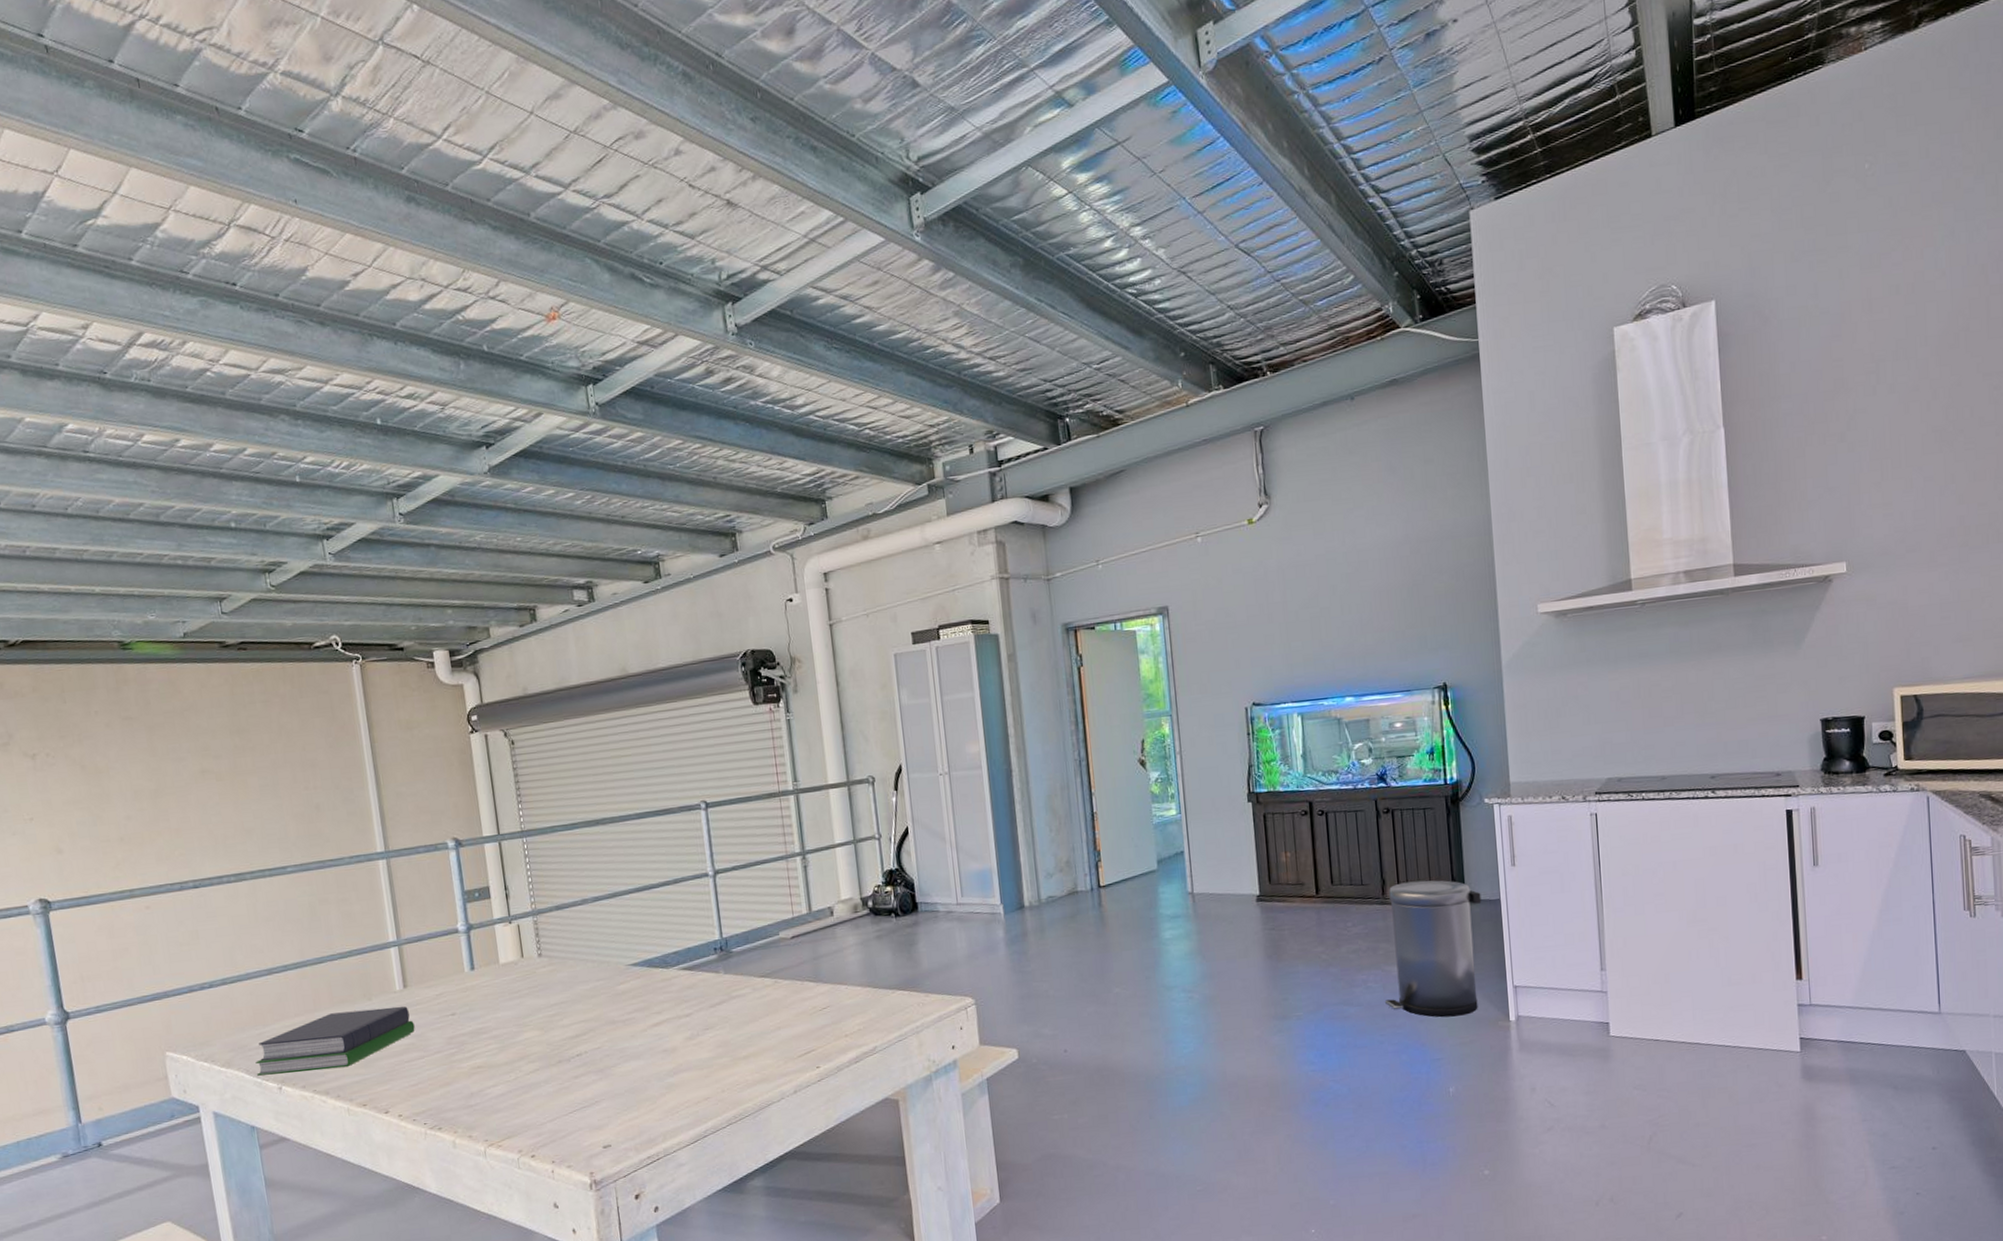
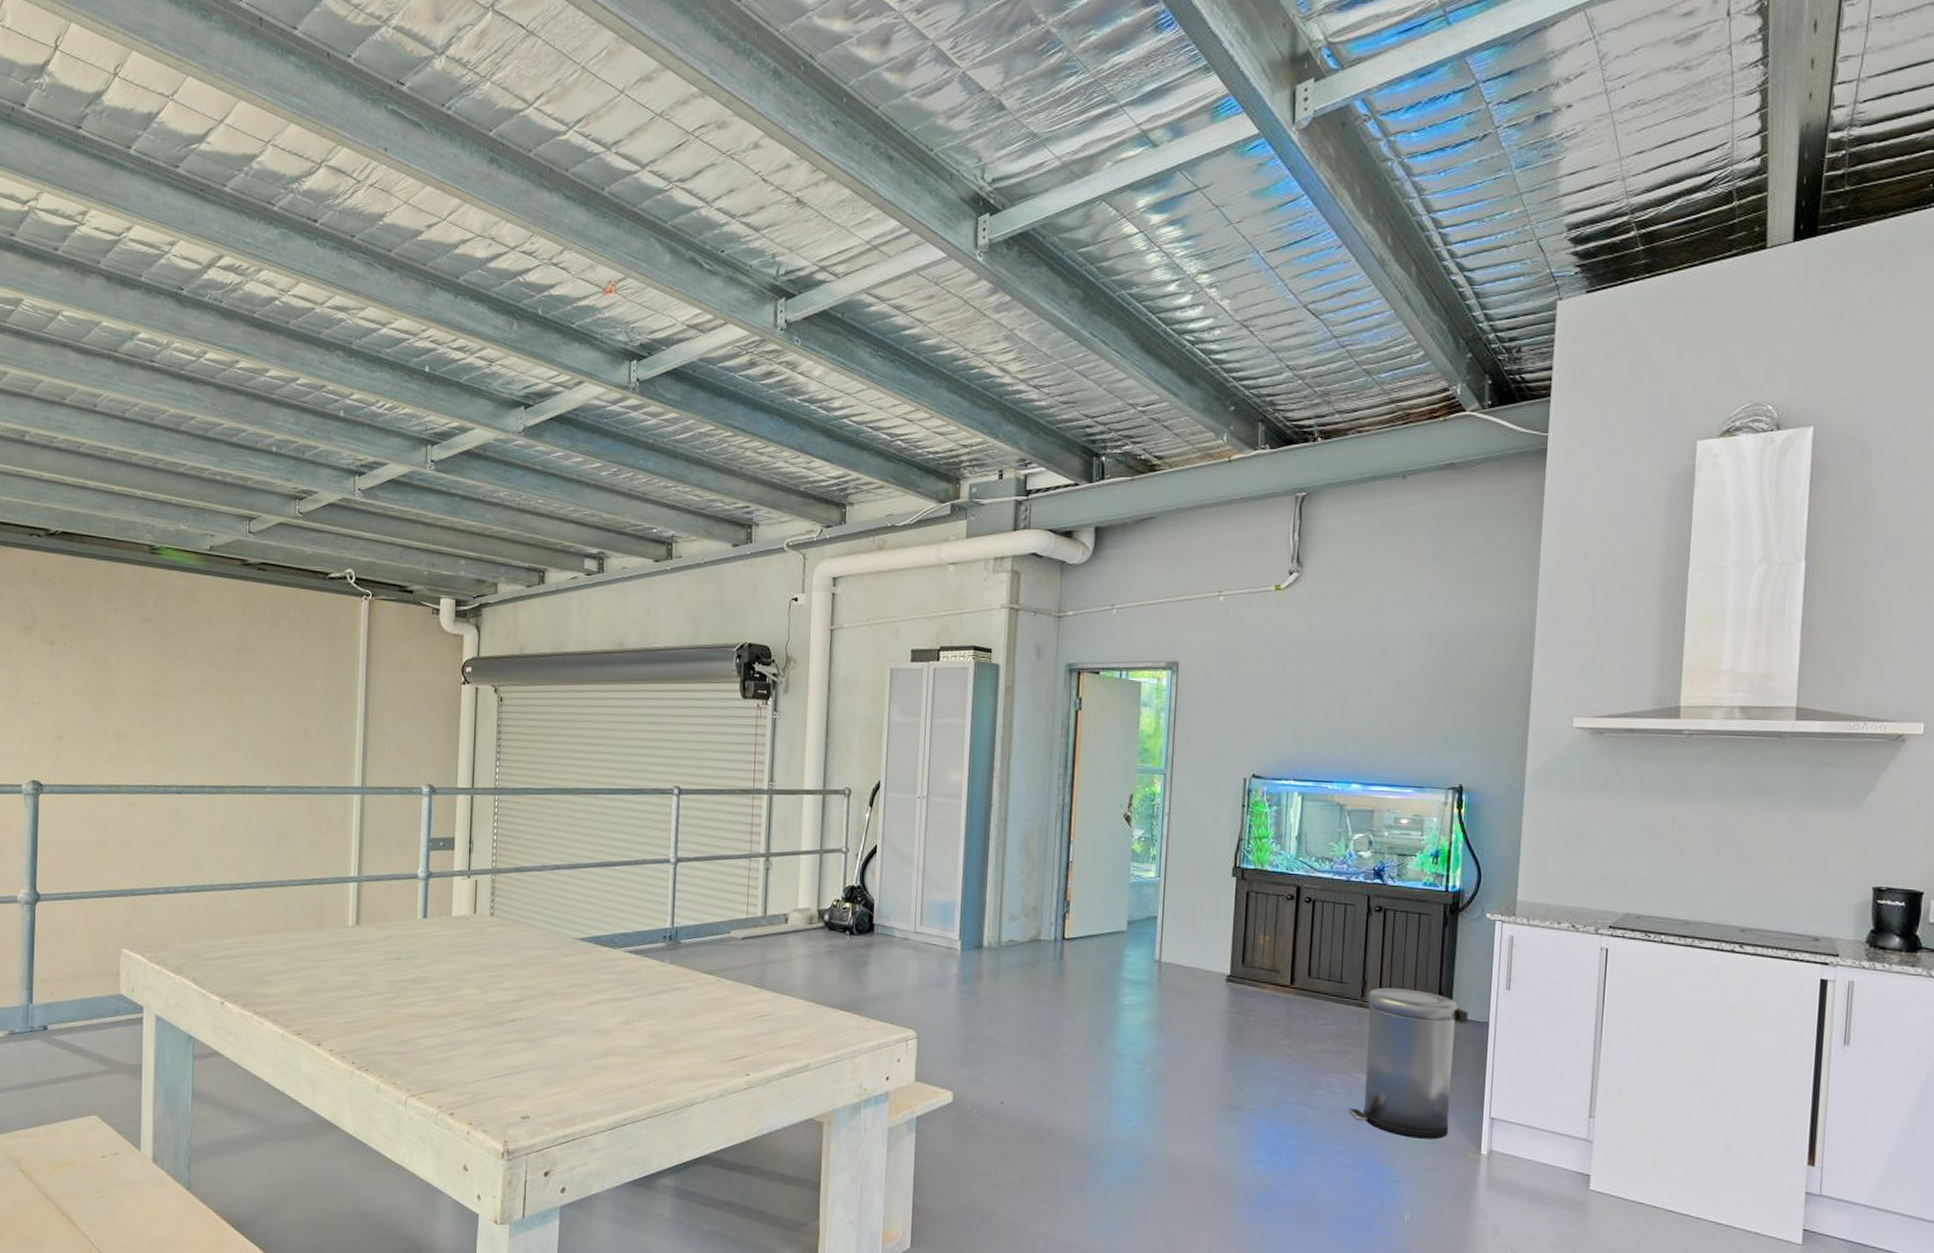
book: present [255,1006,415,1076] -> none [203,937,360,994]

